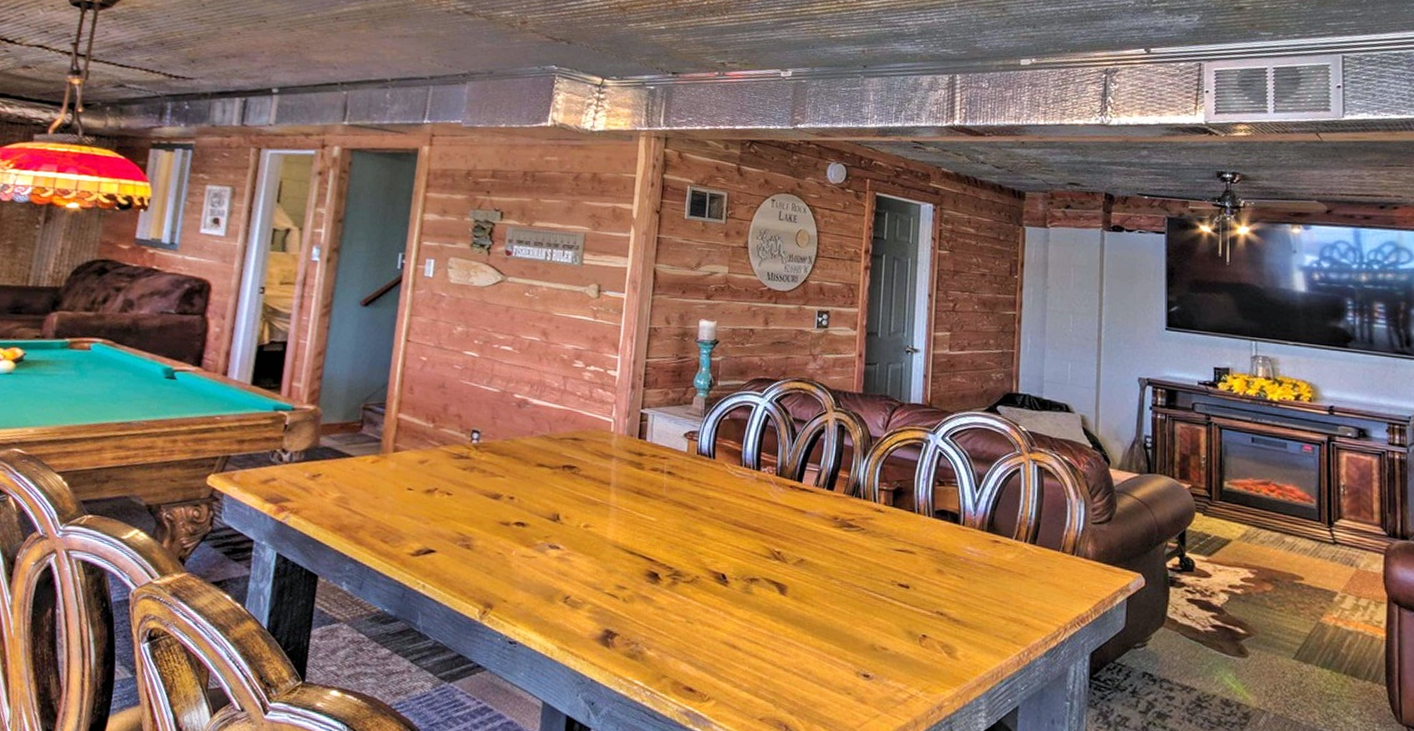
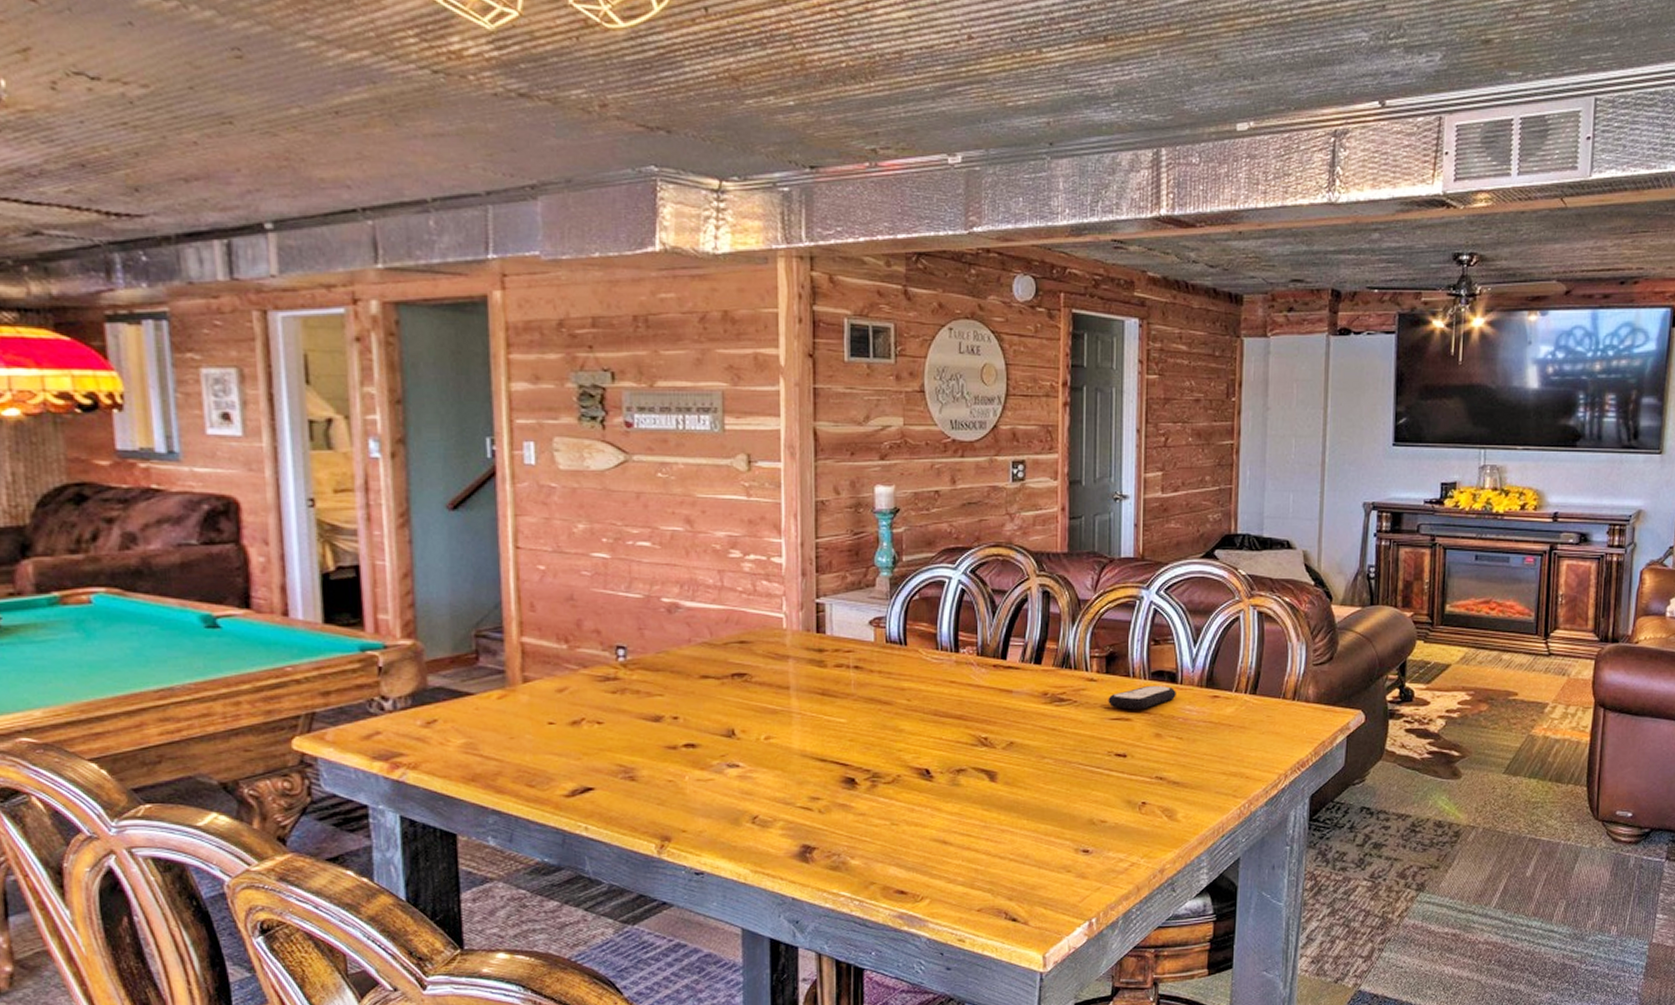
remote control: none [893,523,959,545] -> present [1108,686,1176,710]

